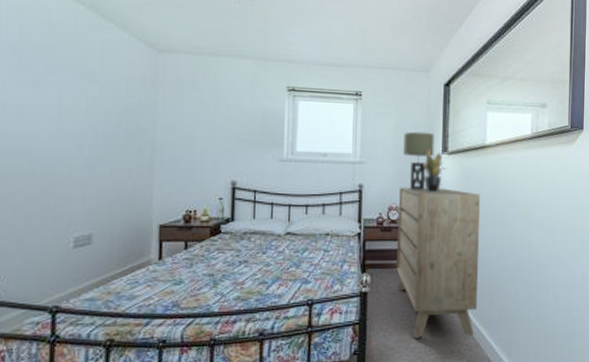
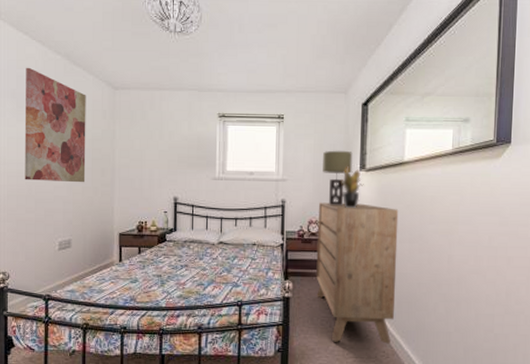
wall art: none [26,16,119,164] -> present [24,67,86,183]

